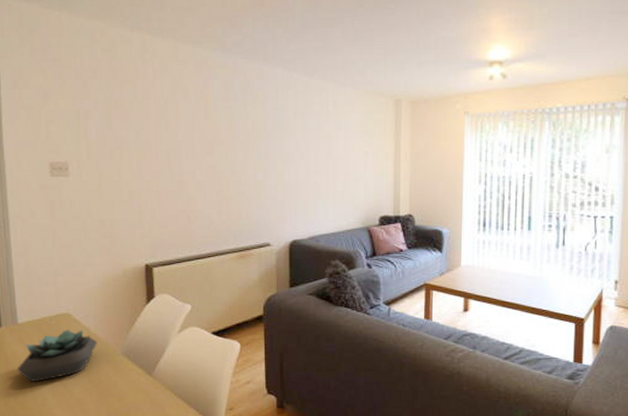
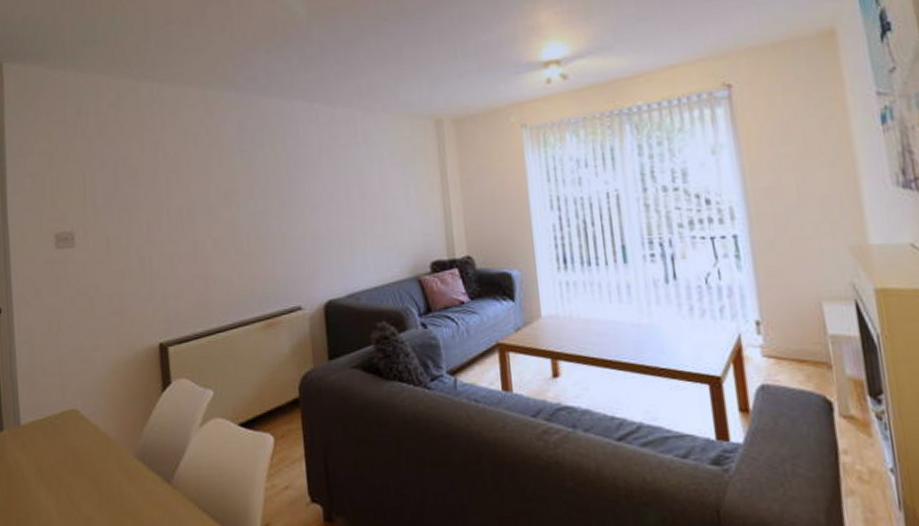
succulent plant: present [18,330,97,382] -> none [20,429,108,498]

